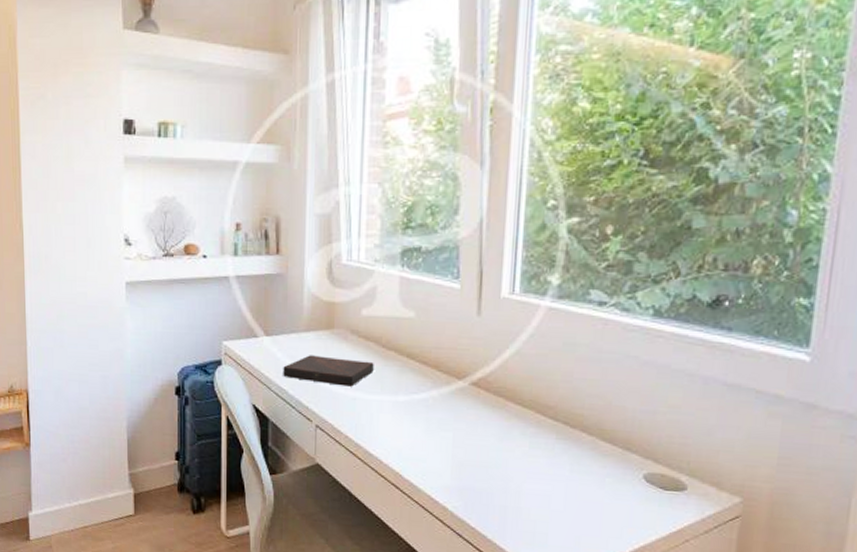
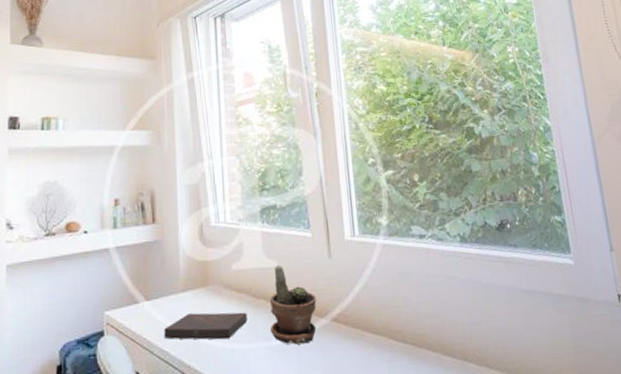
potted plant: none [397,315,457,404] -> present [269,264,317,345]

